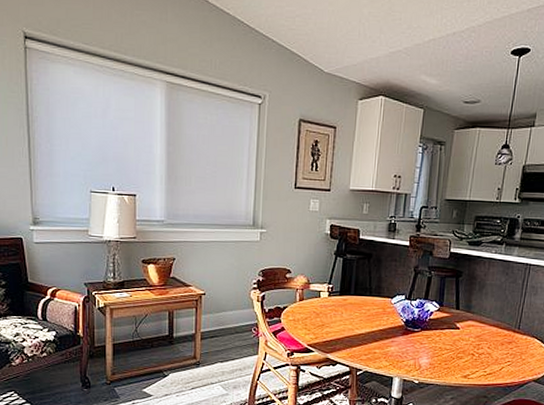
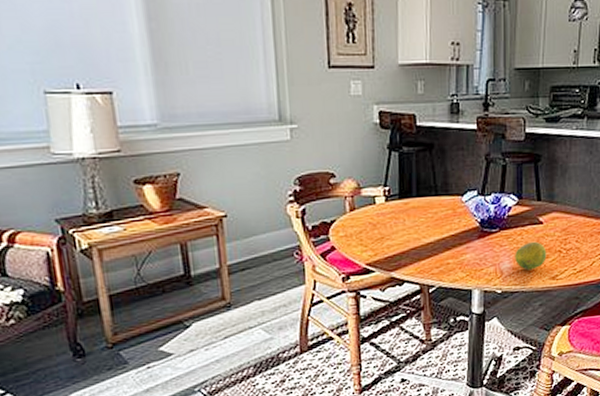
fruit: none [432,343,461,367] -> present [515,241,547,270]

